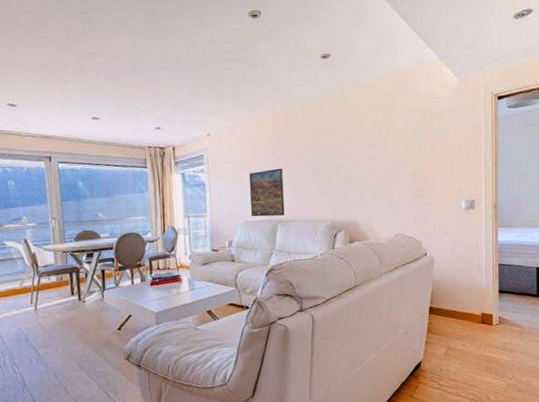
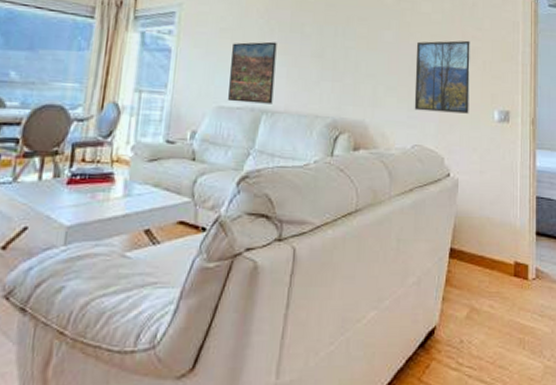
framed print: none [393,146,440,208] -> present [414,40,470,114]

